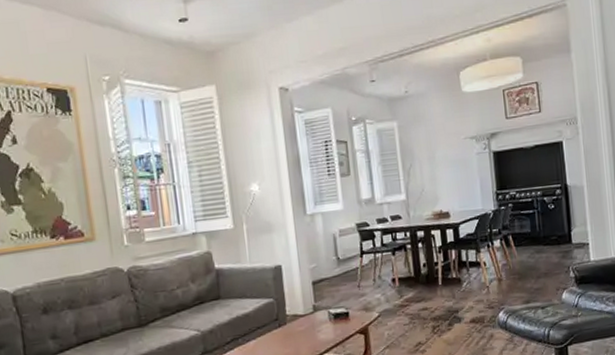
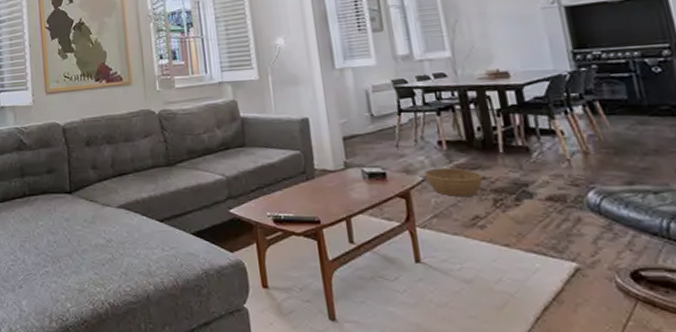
basket: none [380,302,425,328] -> present [423,168,483,197]

